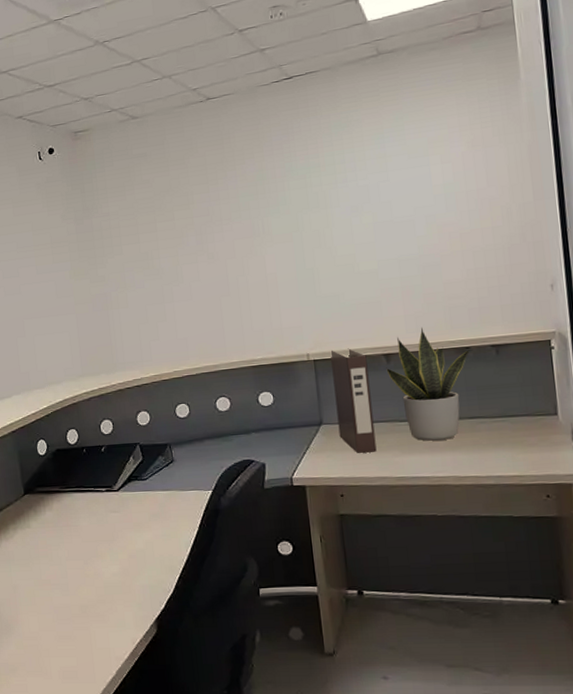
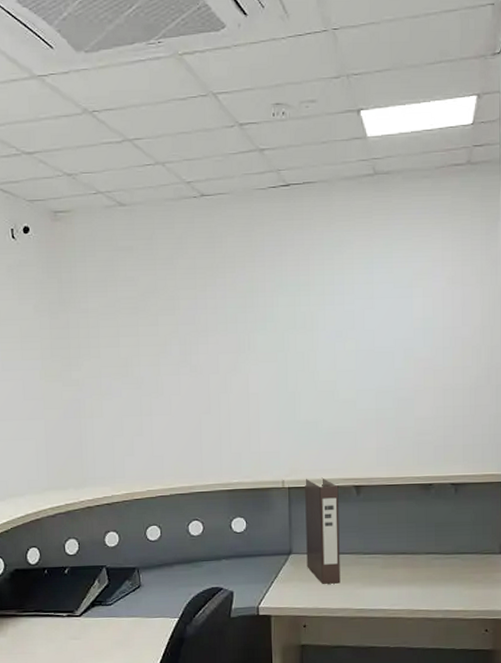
potted plant: present [386,328,471,441] -> none [356,461,433,574]

